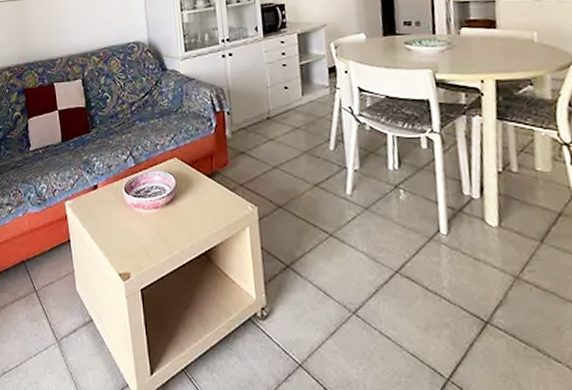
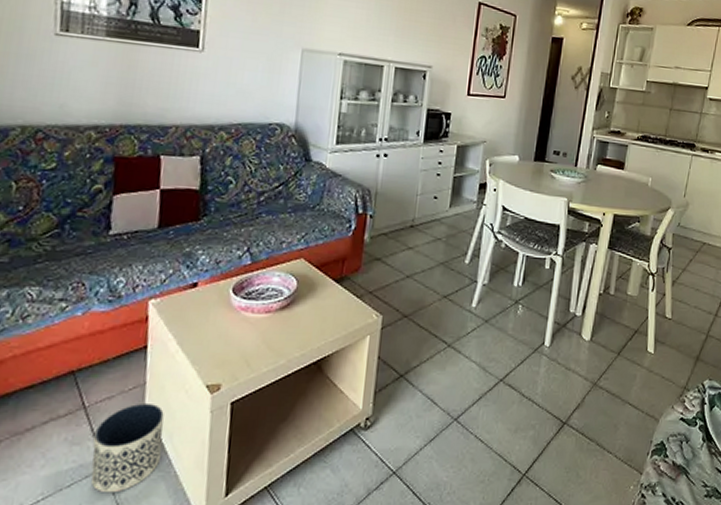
planter: none [46,289,95,364] -> present [90,404,164,493]

